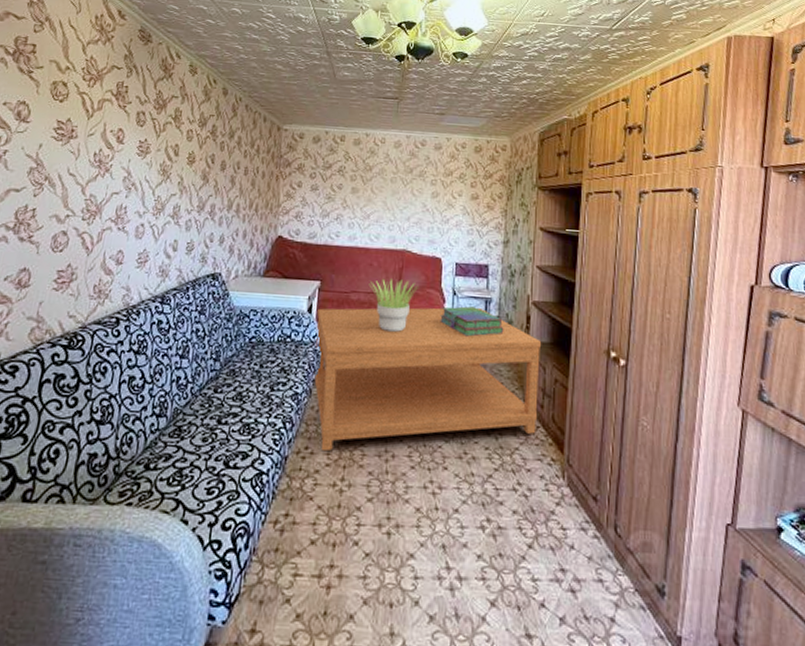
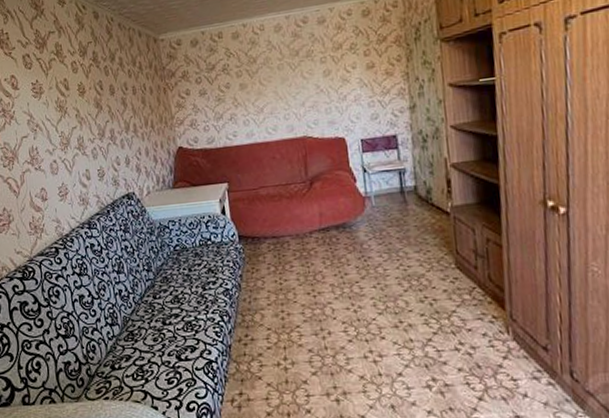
coffee table: present [314,307,542,452] -> none [231,180,473,337]
potted plant: present [370,279,418,332] -> none [276,167,326,220]
stack of books: present [440,306,504,337] -> none [353,180,424,212]

